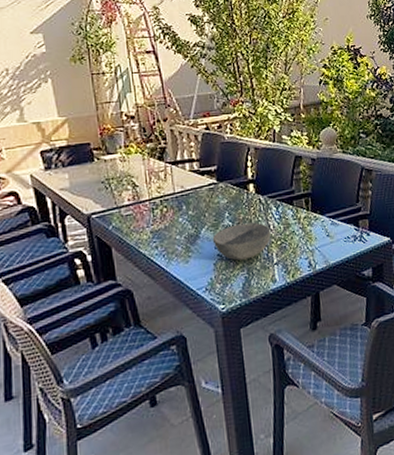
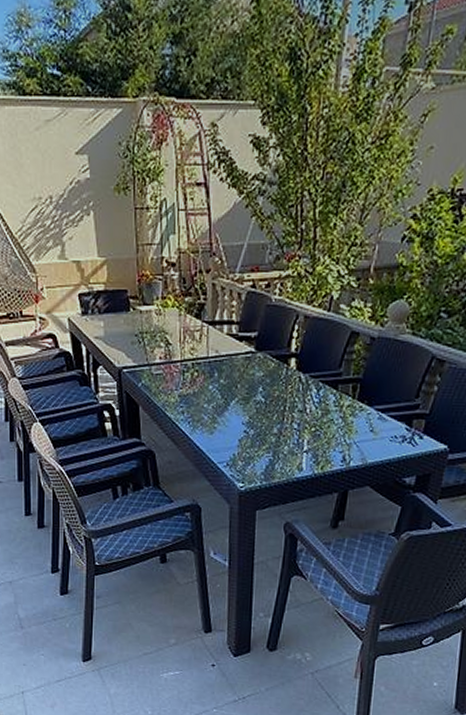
bowl: present [212,222,271,261] -> none [241,401,306,441]

